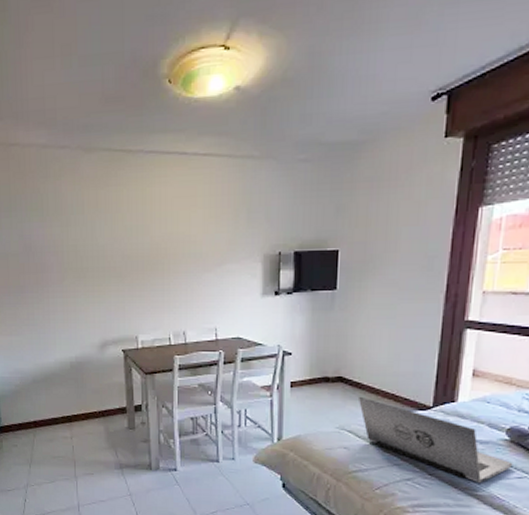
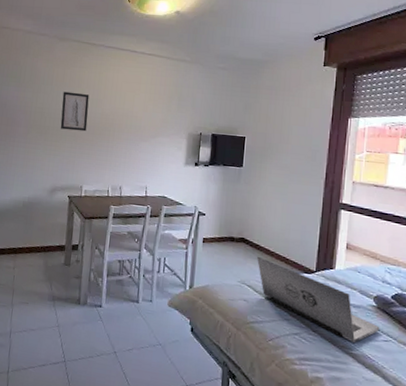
wall art: none [99,219,135,270] -> present [60,91,90,132]

